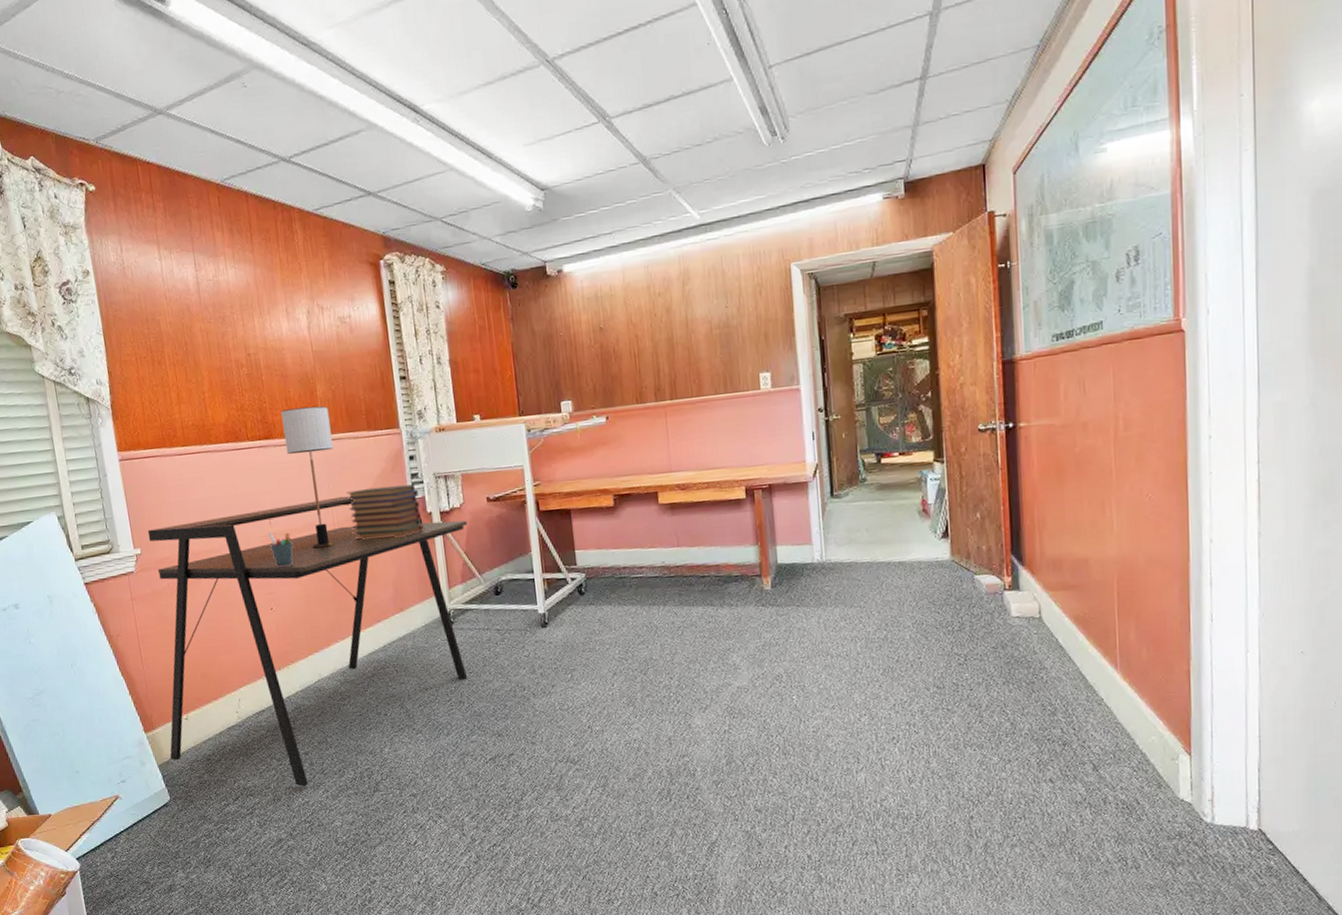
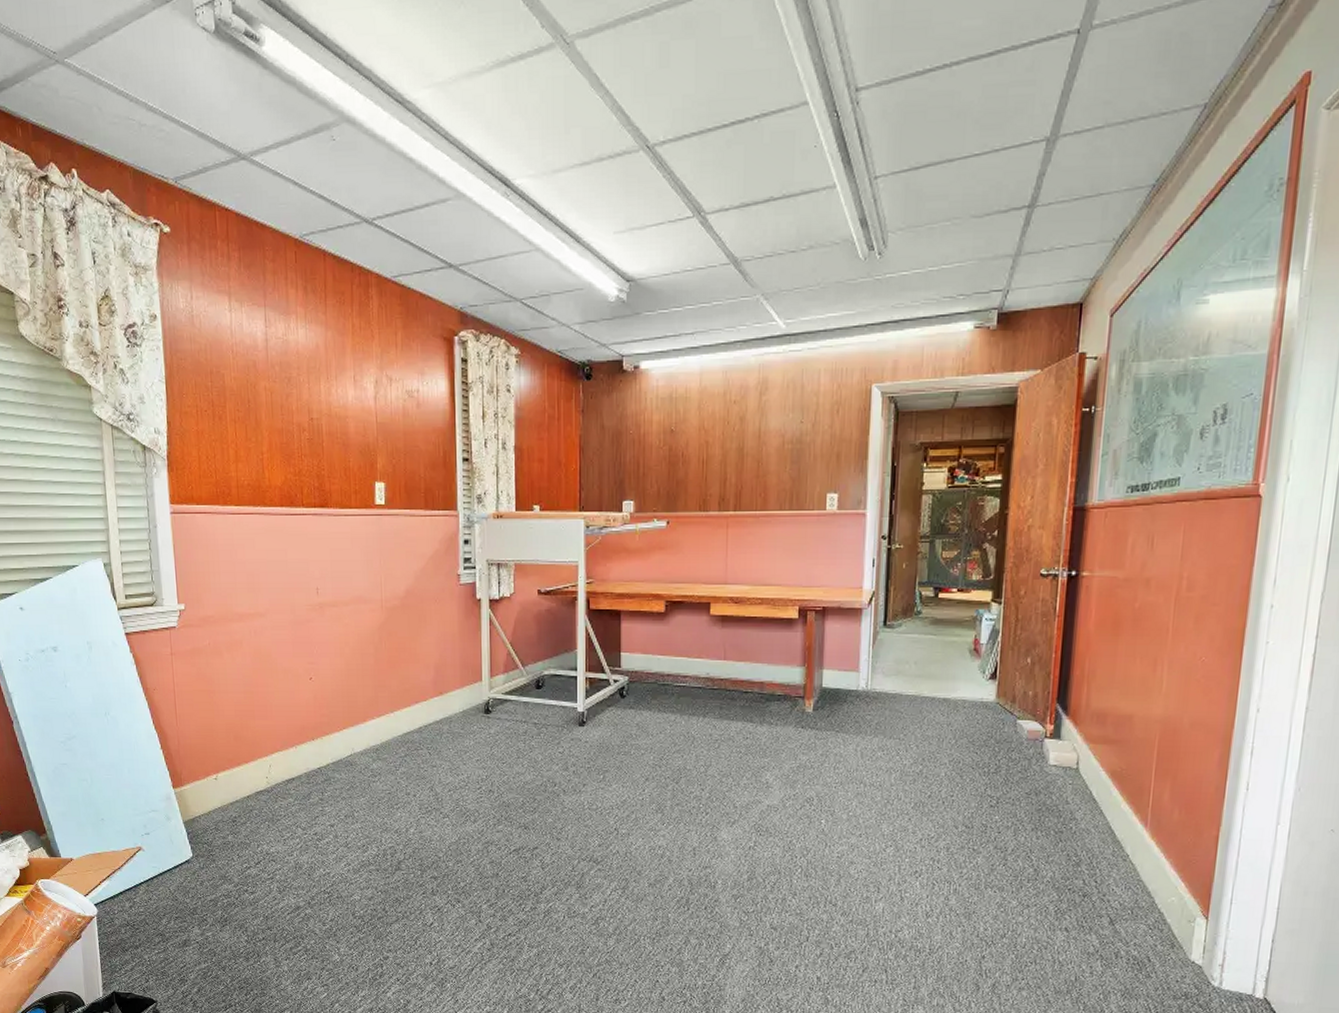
desk: present [147,495,468,787] -> none [193,573,515,858]
pen holder: present [269,532,294,568] -> none [315,602,338,639]
table lamp: present [281,406,334,549] -> none [339,479,388,623]
book stack: present [346,484,424,540] -> none [396,567,471,620]

